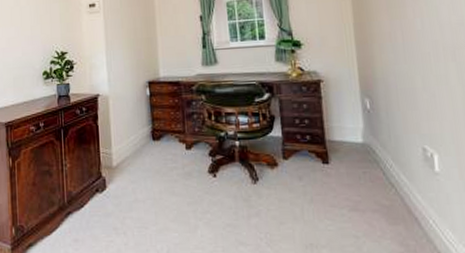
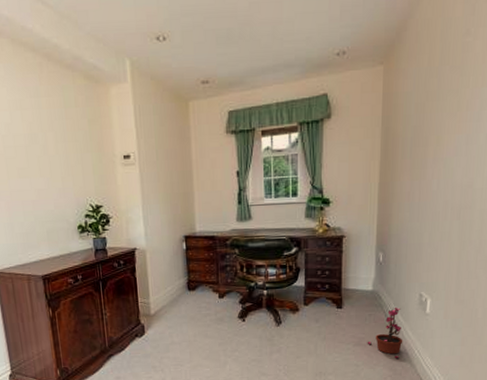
potted plant: none [365,164,412,230] -> present [367,308,403,359]

